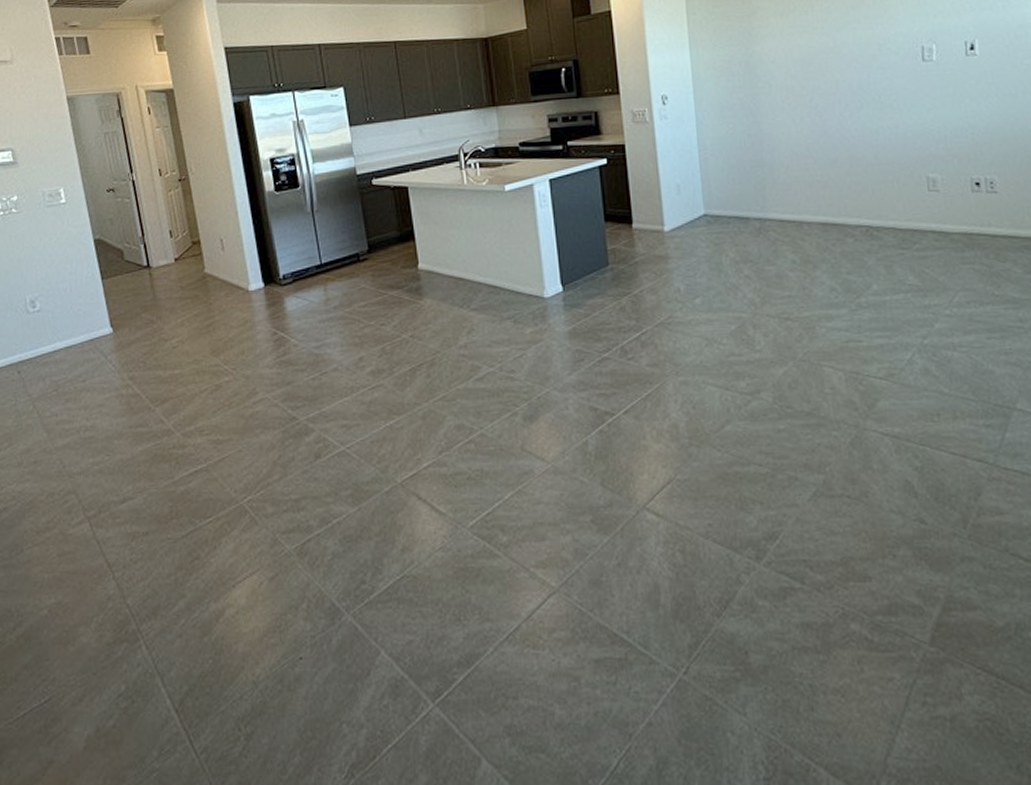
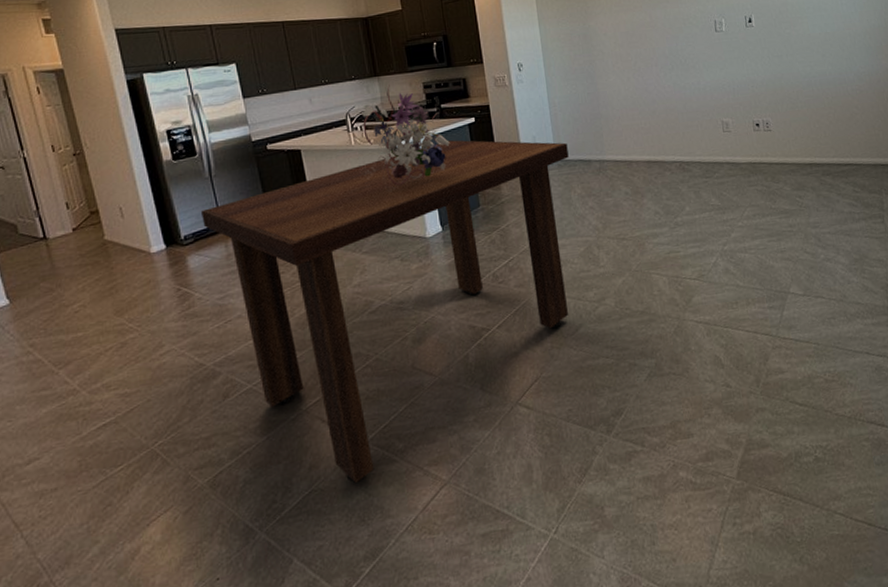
dining table: none [301,184,721,576] -> present [201,140,569,484]
bouquet: none [471,116,576,237] -> present [359,84,450,189]

